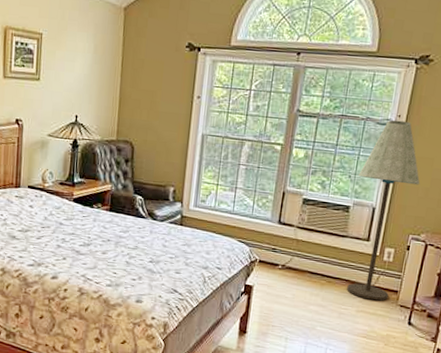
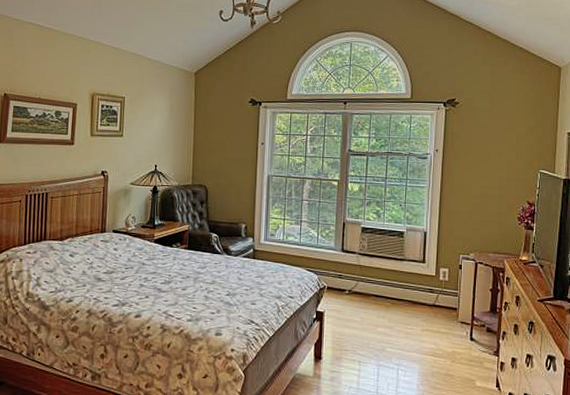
floor lamp: present [347,119,420,301] -> none [408,154,463,319]

